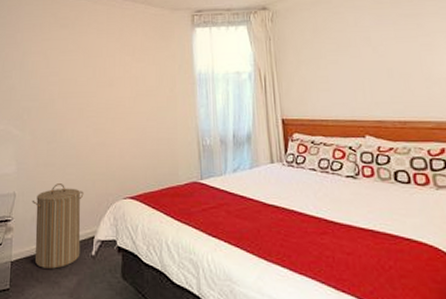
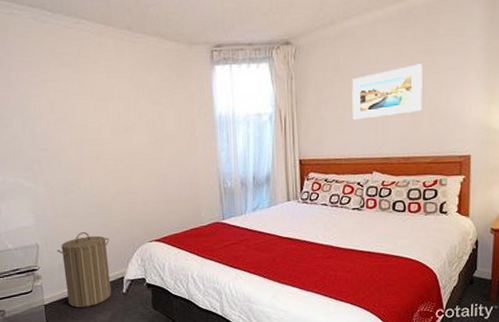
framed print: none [332,27,413,80] -> present [352,64,423,120]

